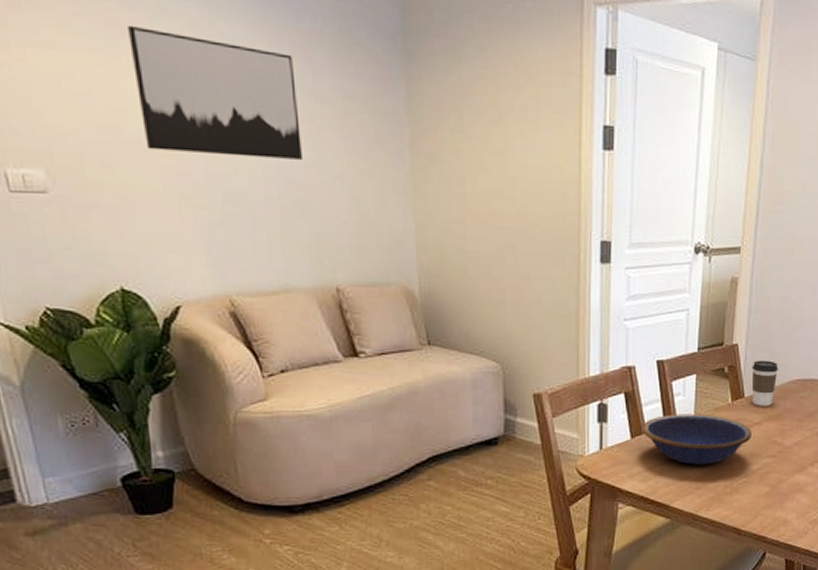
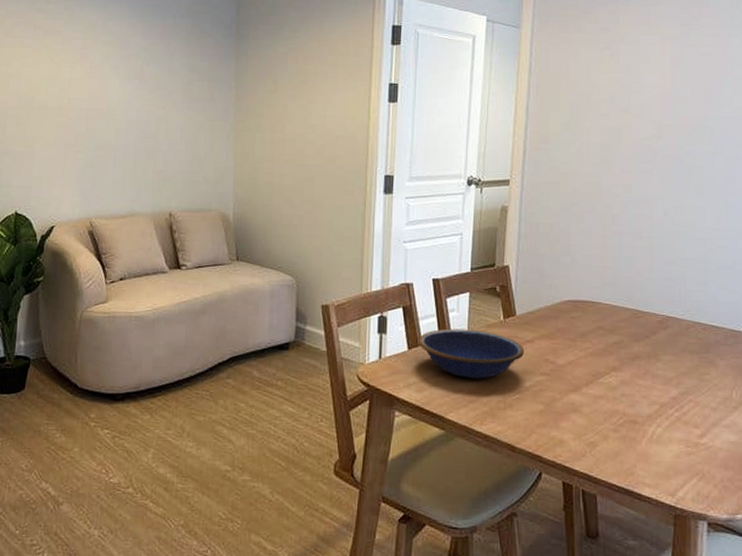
wall art: present [128,25,304,160] -> none [48,28,157,116]
coffee cup: present [752,360,778,406] -> none [522,281,549,325]

